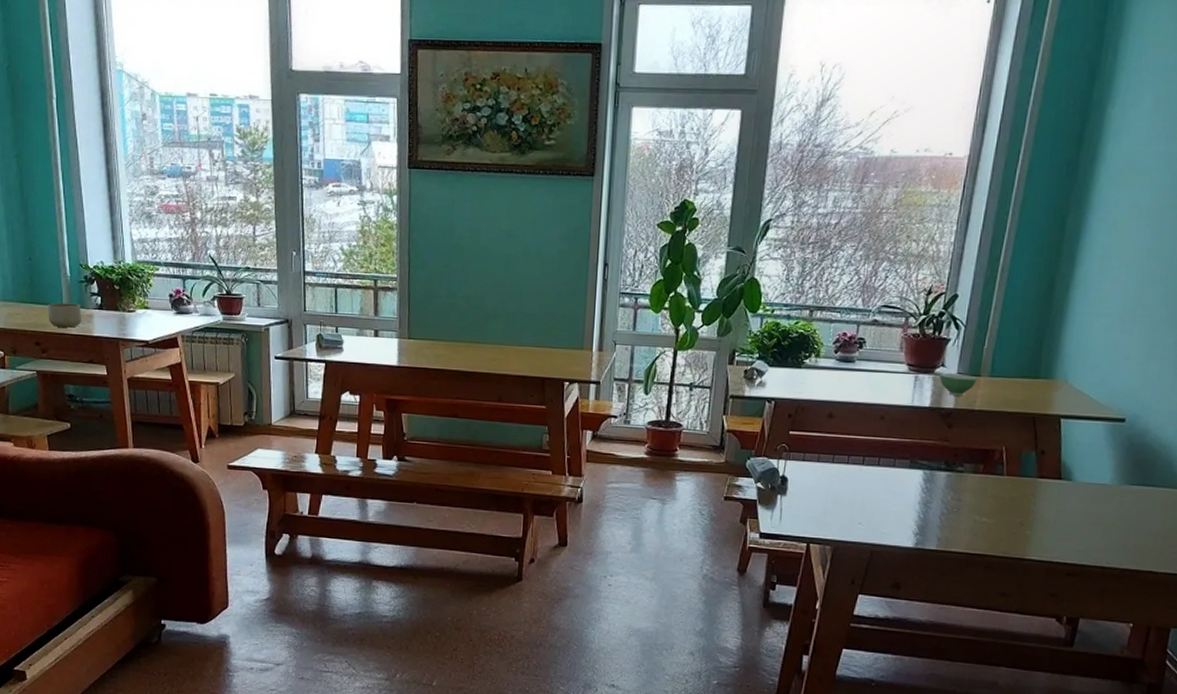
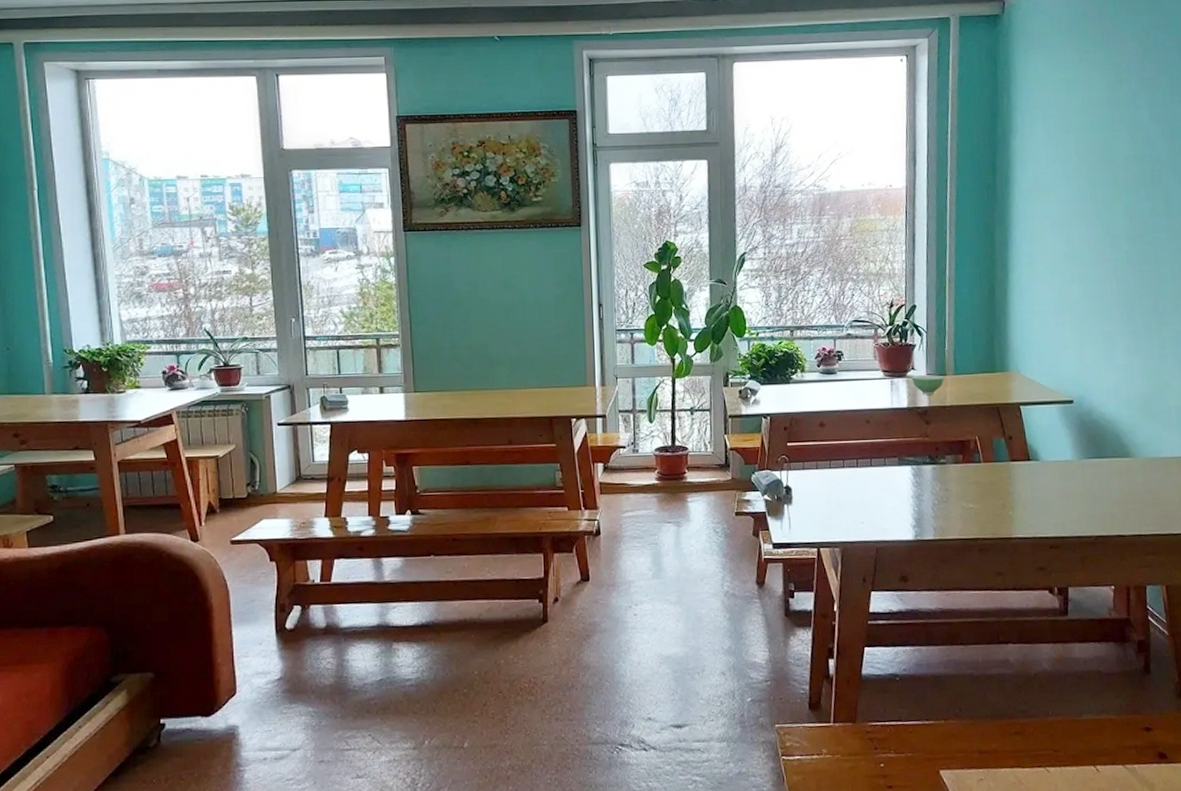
cup: present [47,302,82,328] -> none [26,390,66,416]

